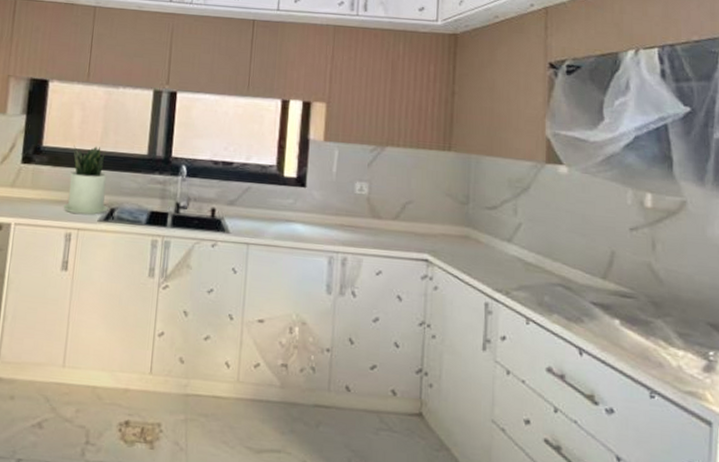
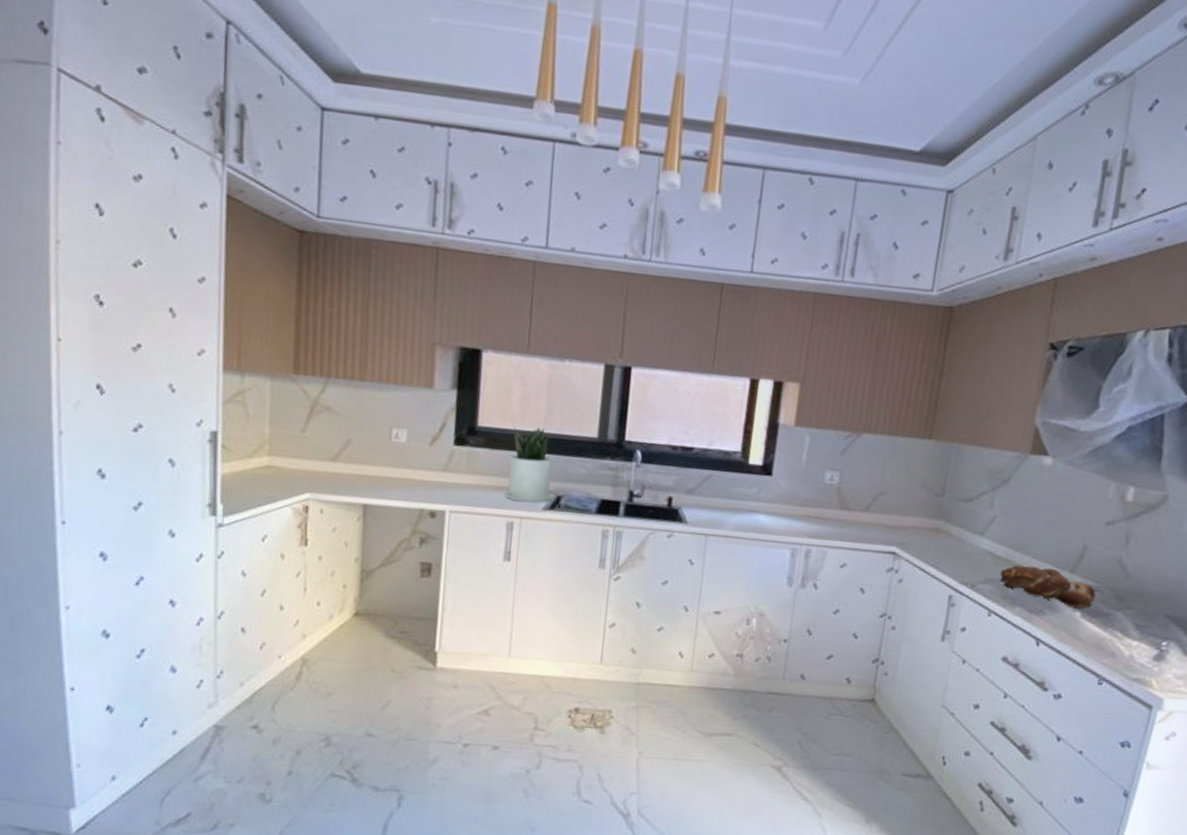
bread loaf: none [532,271,632,316] -> present [1000,565,1096,609]

